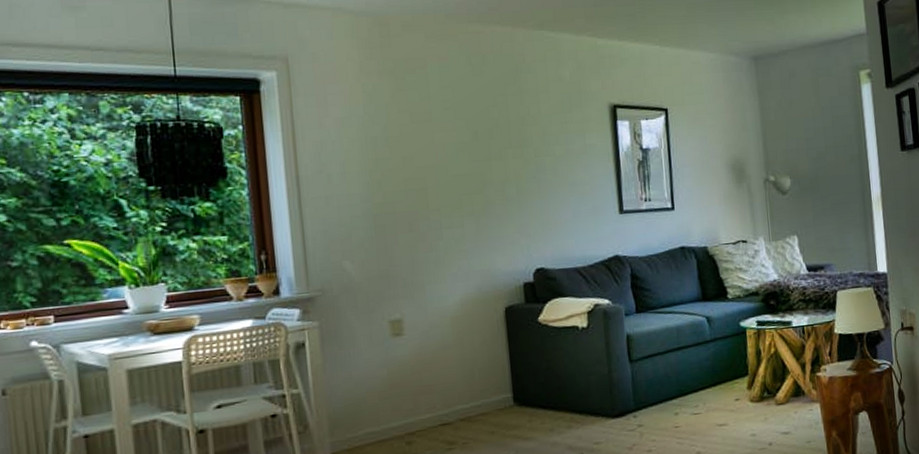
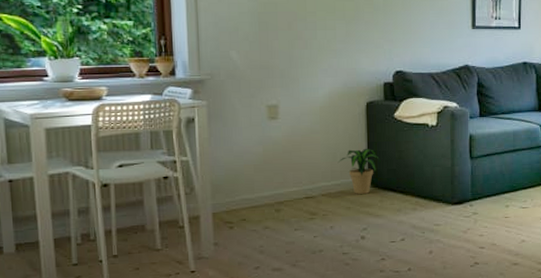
potted plant: none [476,360,526,416] -> present [337,149,381,194]

